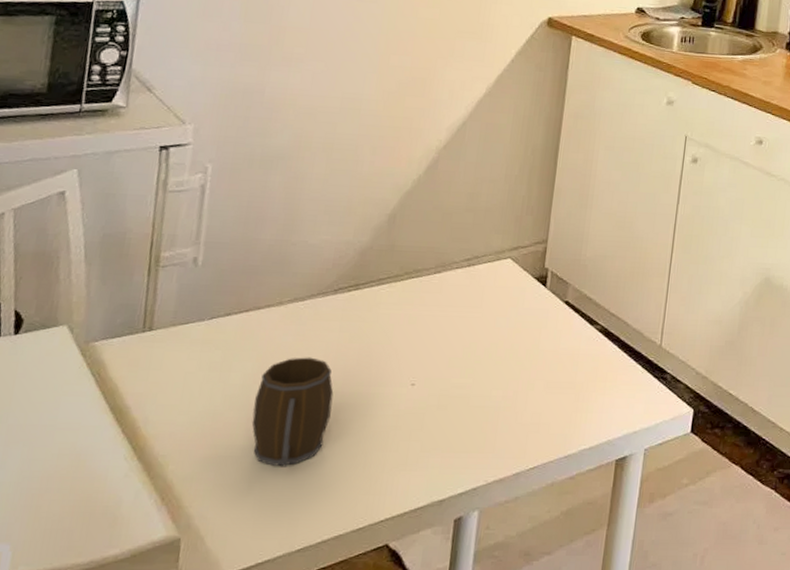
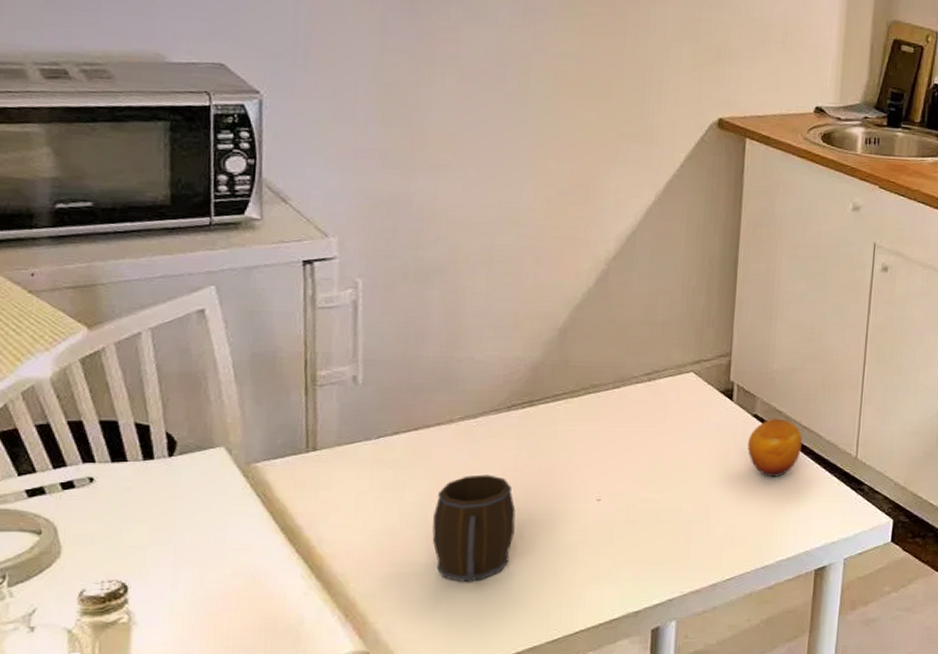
fruit: none [557,305,610,364] -> present [748,418,802,477]

